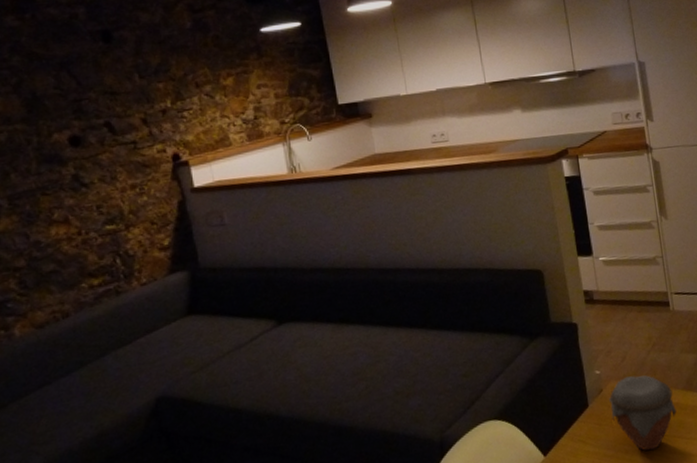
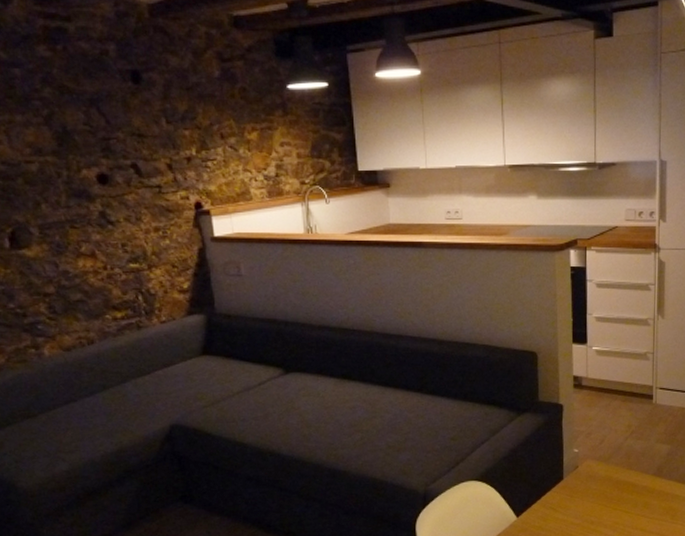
jar: present [609,375,677,451] -> none [583,458,644,524]

